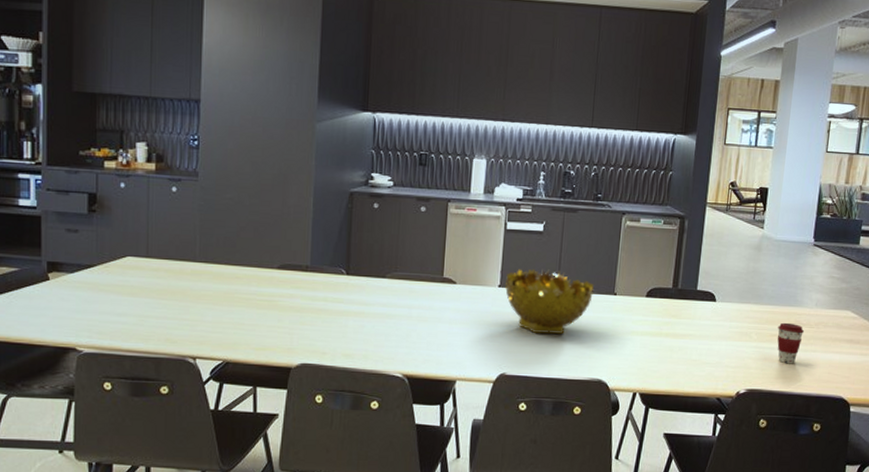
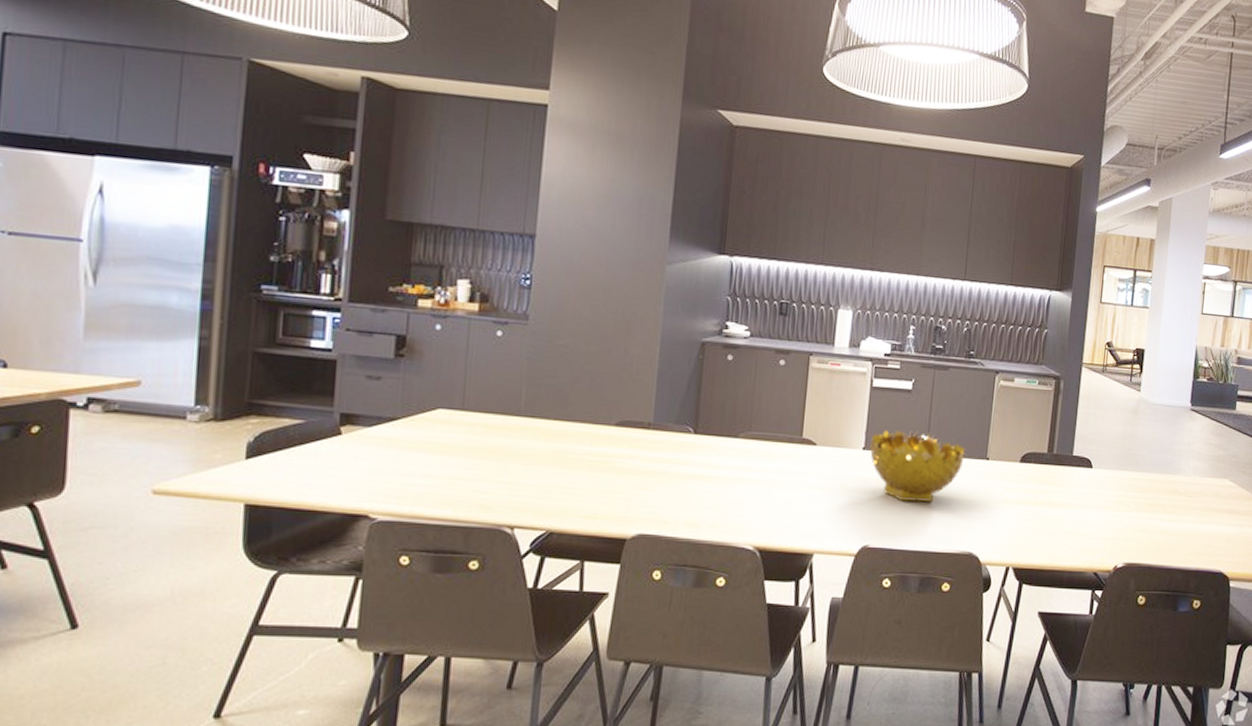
coffee cup: present [777,322,805,364] -> none [1155,491,1183,536]

